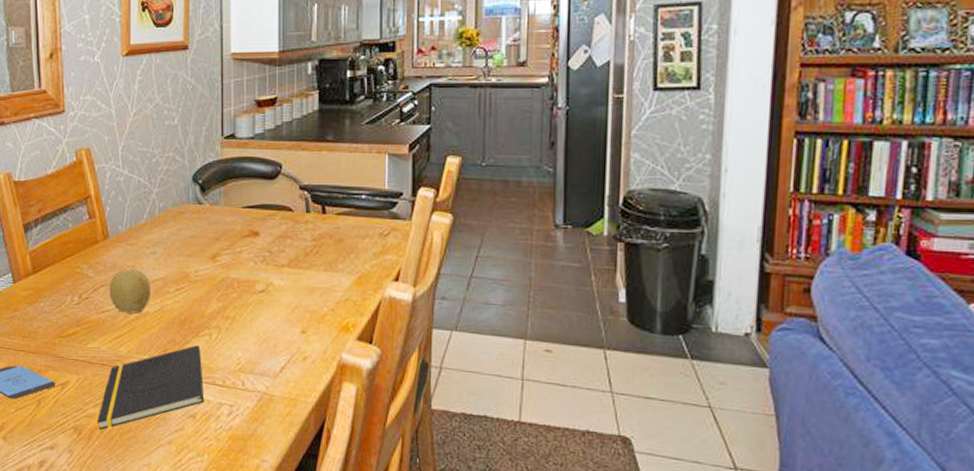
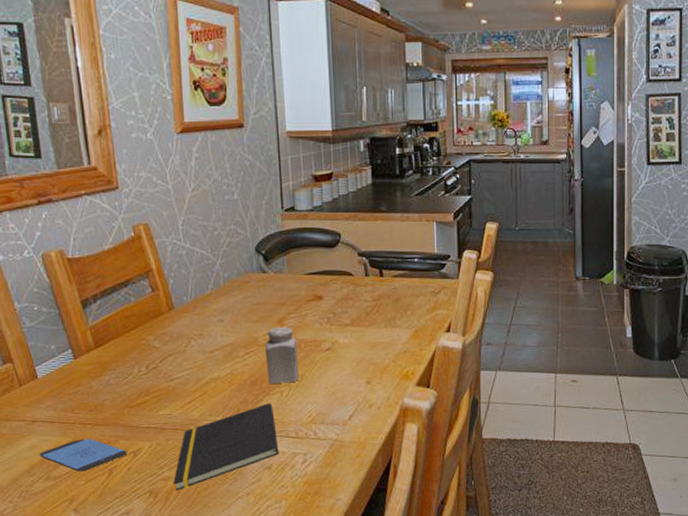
fruit: present [109,268,152,314] -> none [177,337,221,379]
salt shaker: none [197,264,229,325] -> present [265,327,299,384]

